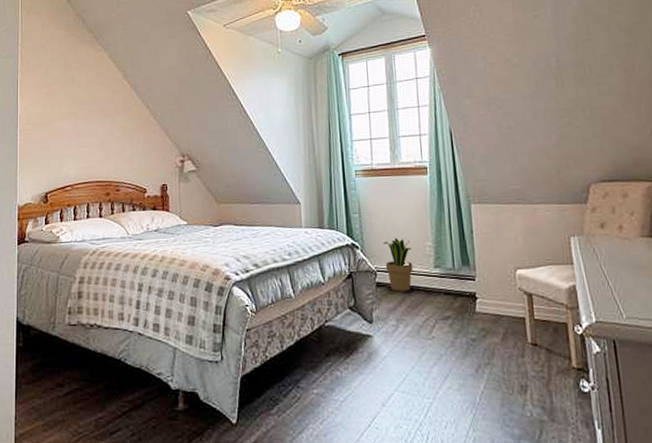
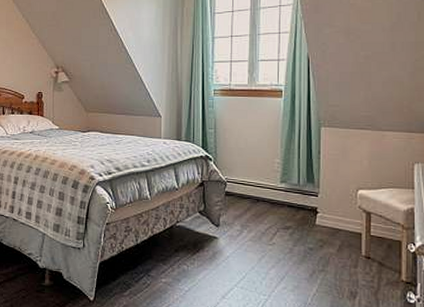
potted plant: present [382,237,413,291] -> none [234,152,261,201]

